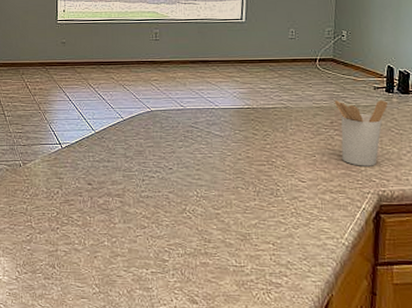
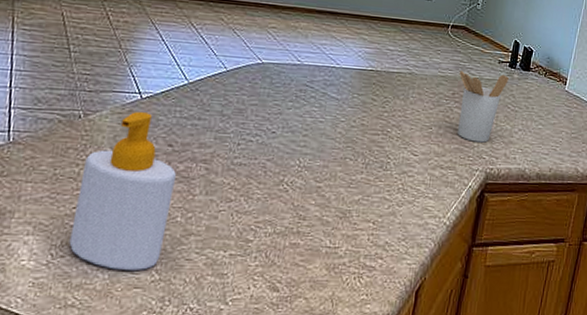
soap bottle: none [28,158,98,284] -> present [69,111,176,270]

